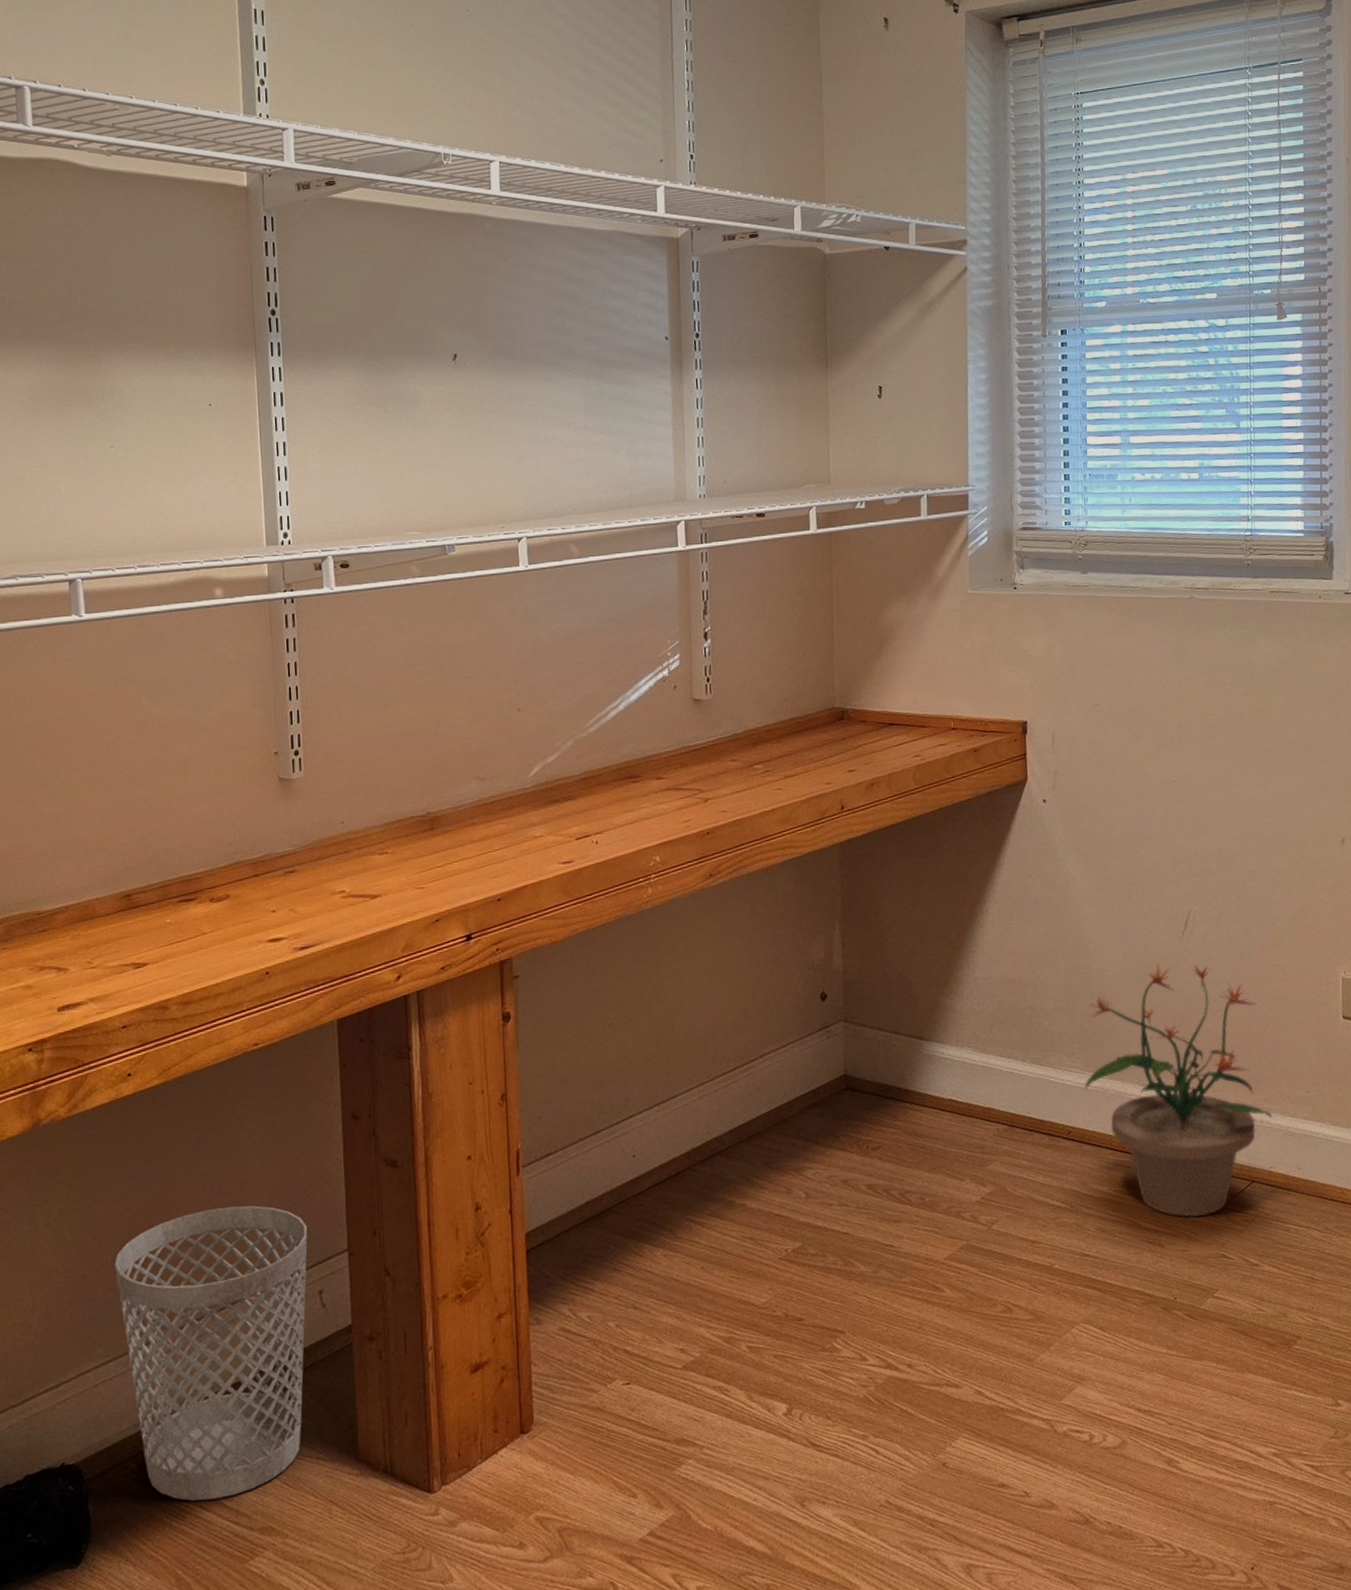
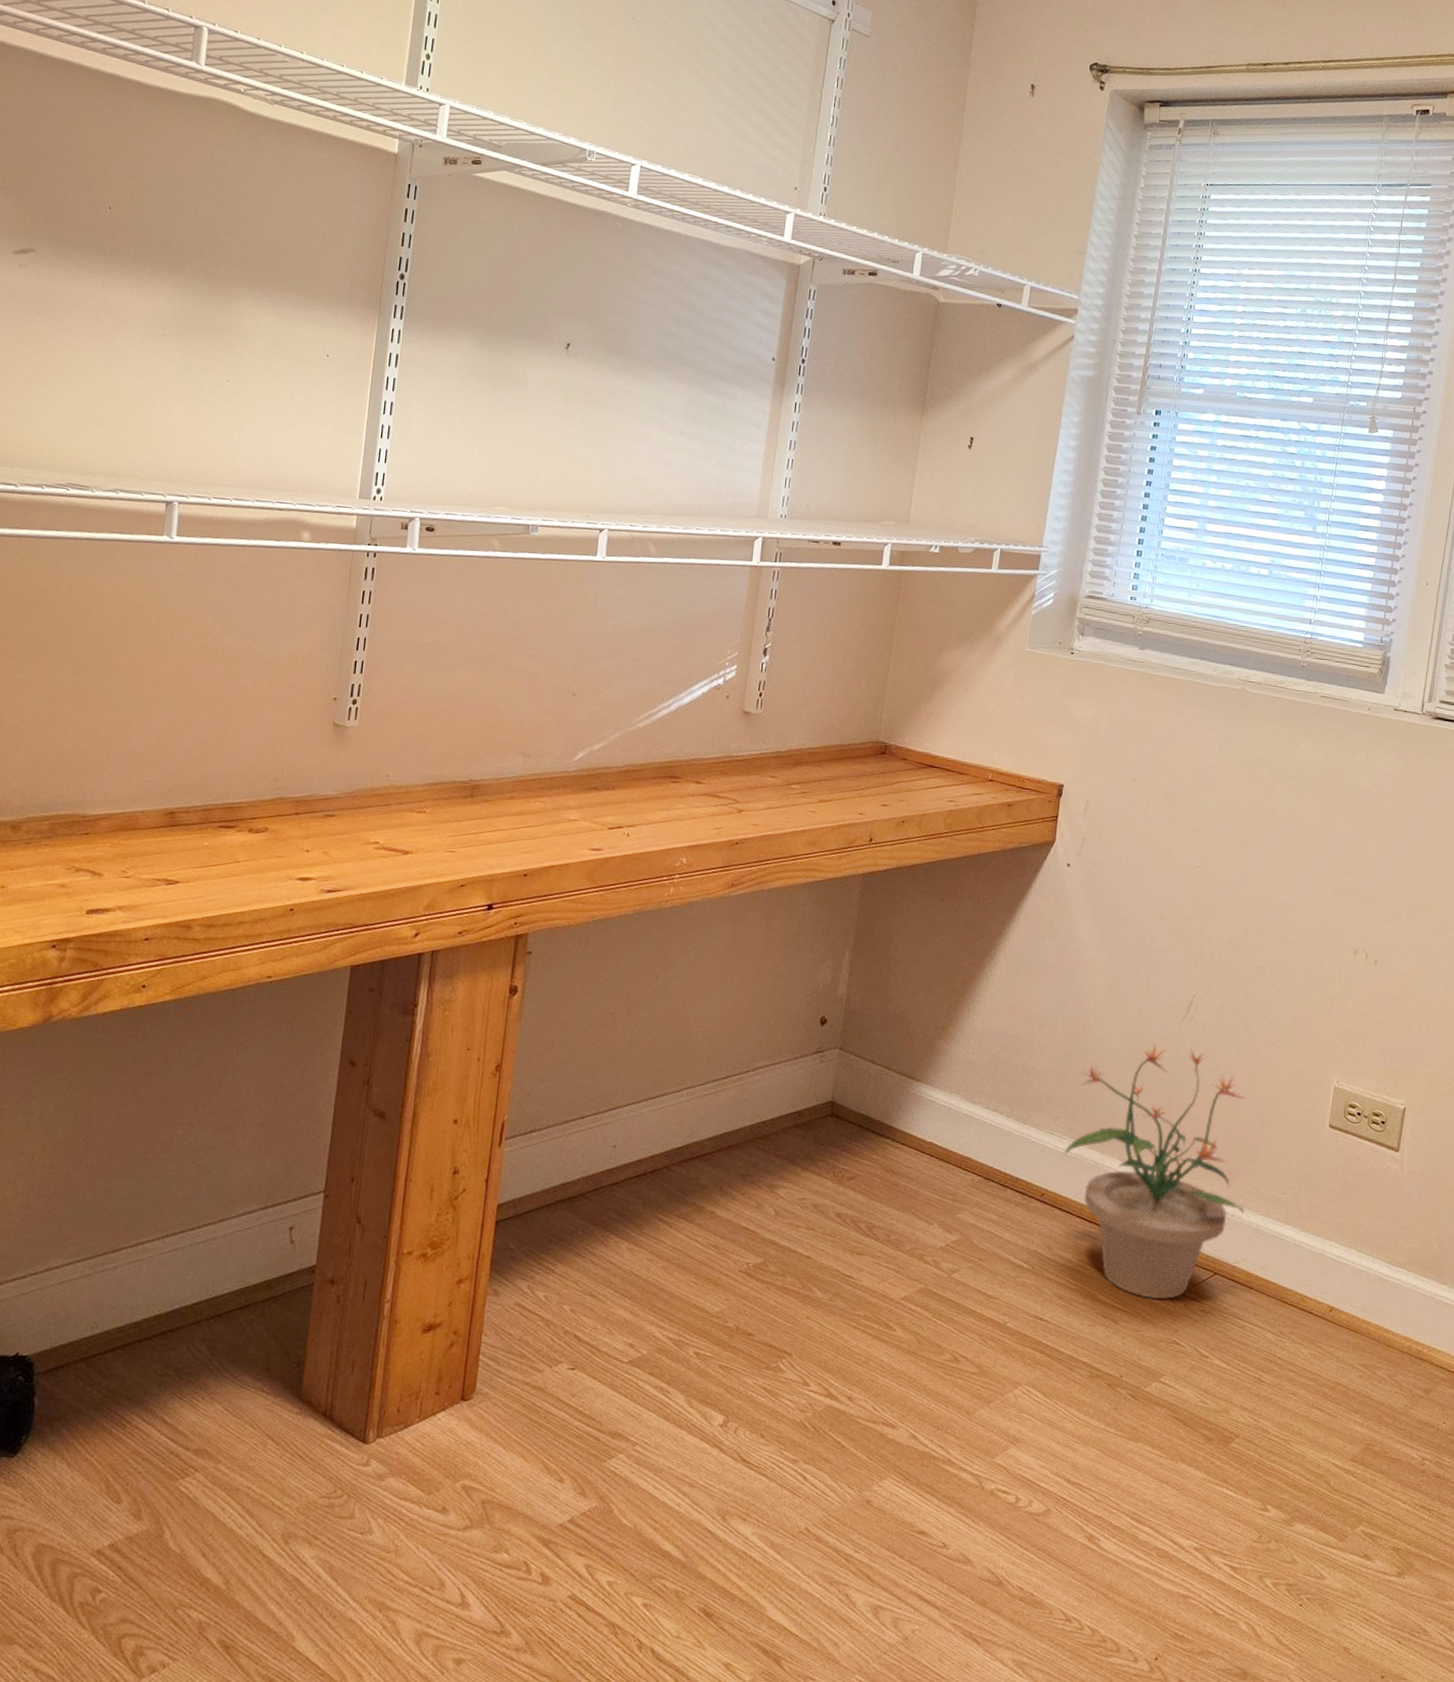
wastebasket: present [115,1205,308,1501] -> none [95,1129,289,1414]

